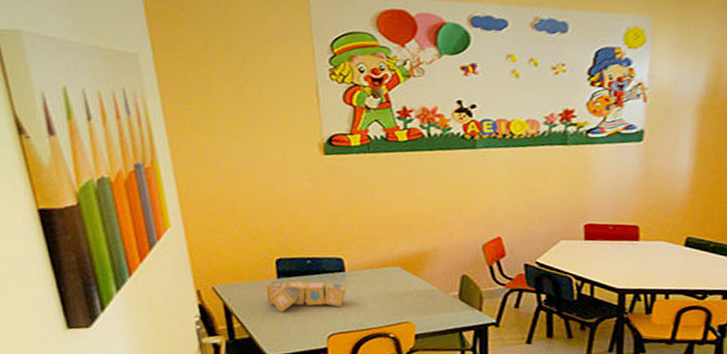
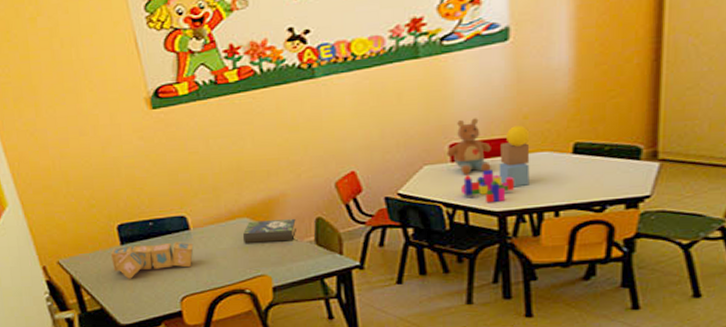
book: none [394,271,444,294] -> present [243,219,298,243]
stuffed toy: none [581,204,619,252] -> present [447,118,491,174]
building blocks: none [589,251,635,281] -> present [460,170,514,203]
toy blocks: none [622,216,652,270] -> present [499,125,530,188]

